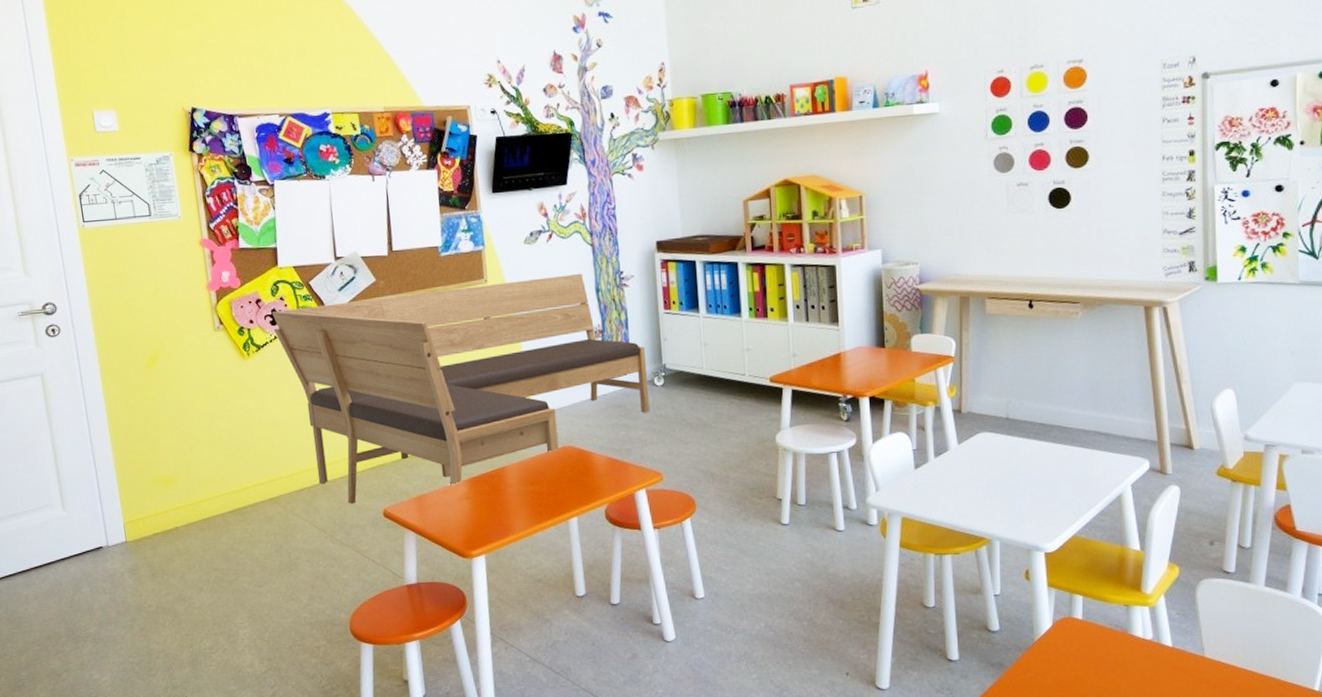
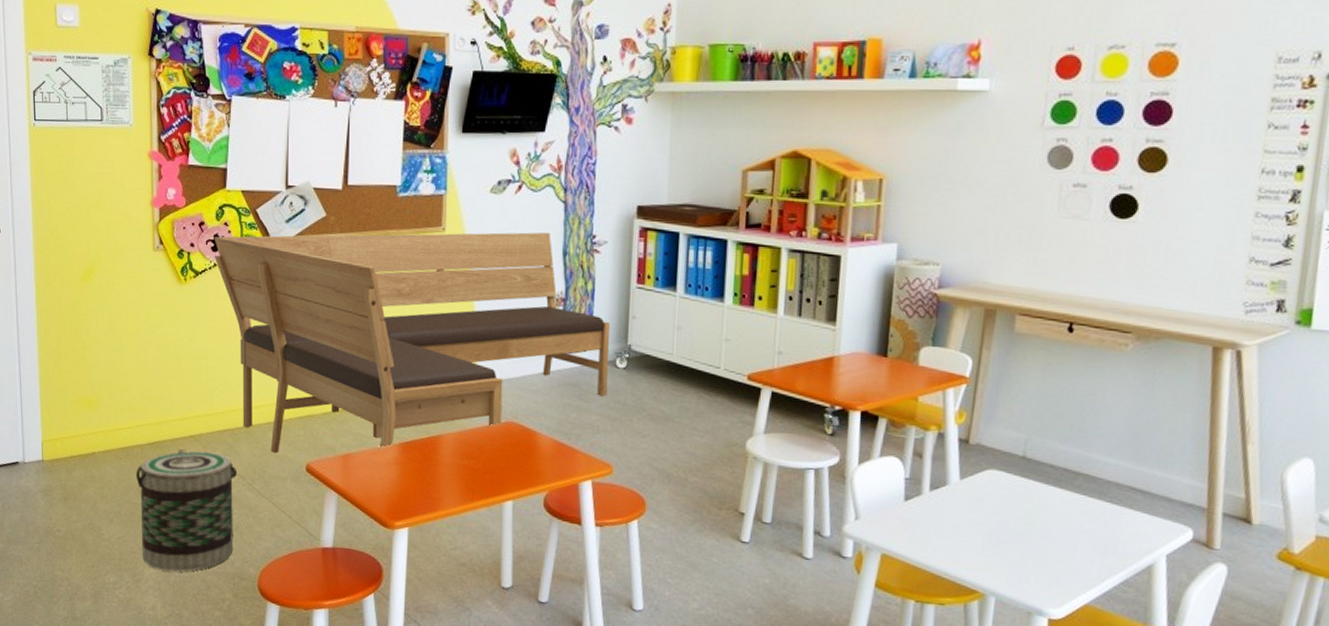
basket: none [220,511,323,628] -> present [136,448,238,572]

